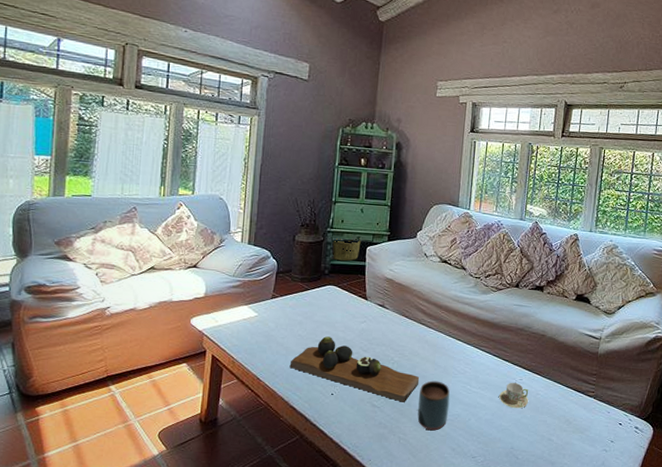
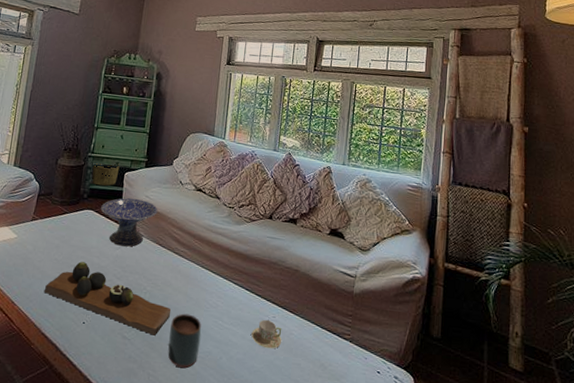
decorative bowl: none [343,272,403,320] -> present [101,198,158,247]

